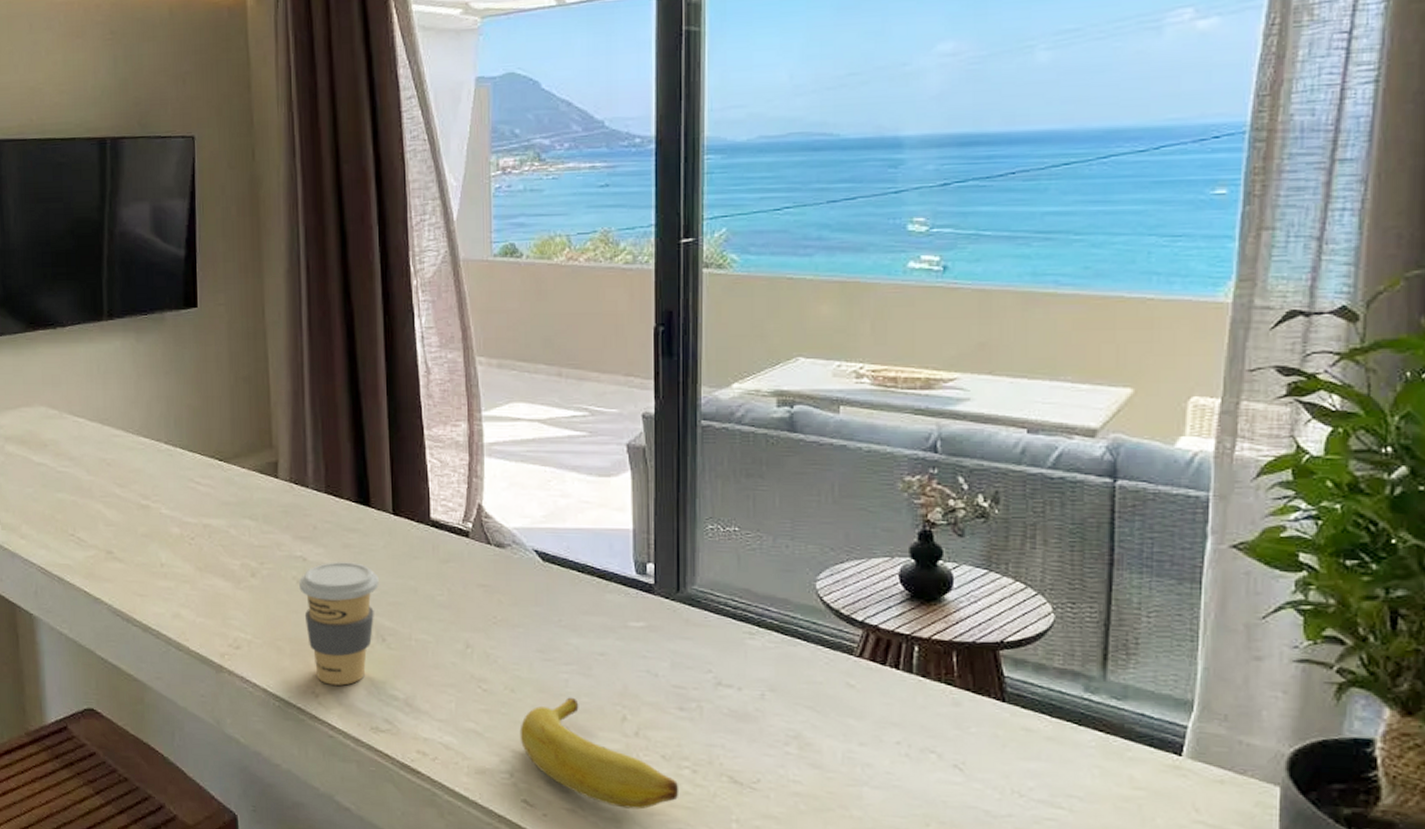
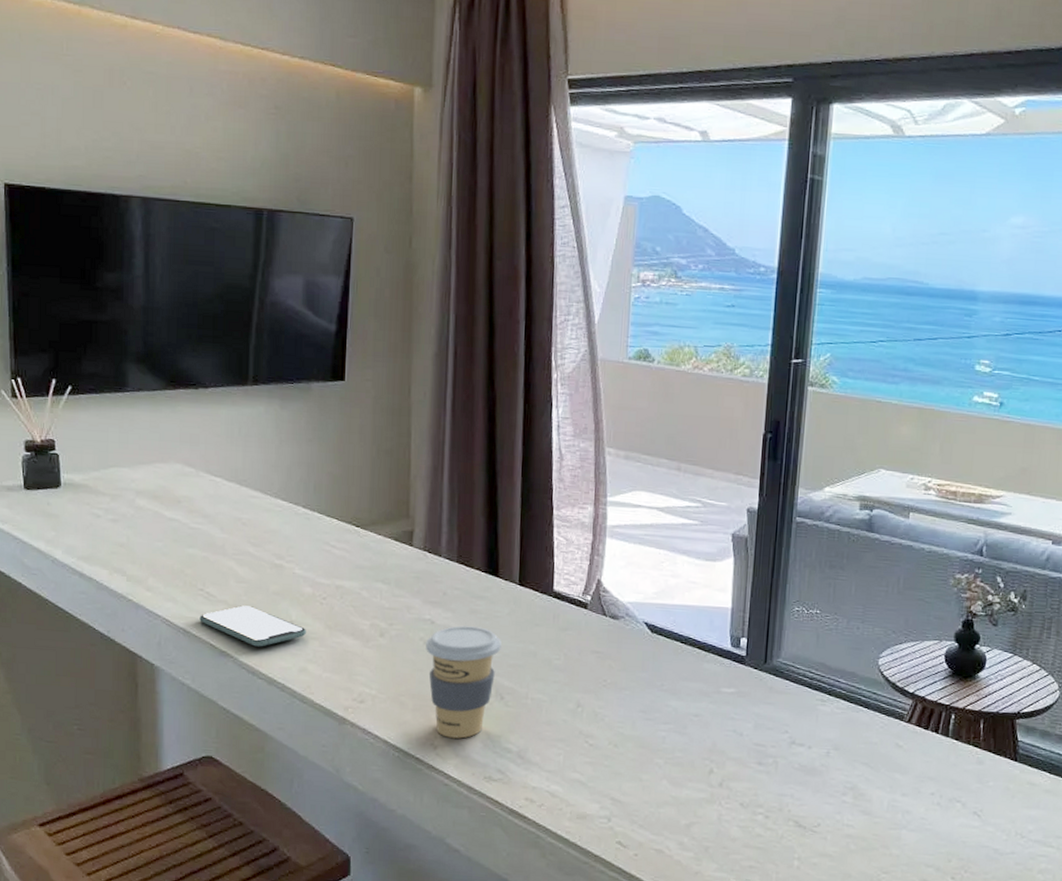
smartphone: none [72,550,177,593] -> present [199,605,306,647]
banana: present [519,697,679,810] -> none [619,752,753,850]

